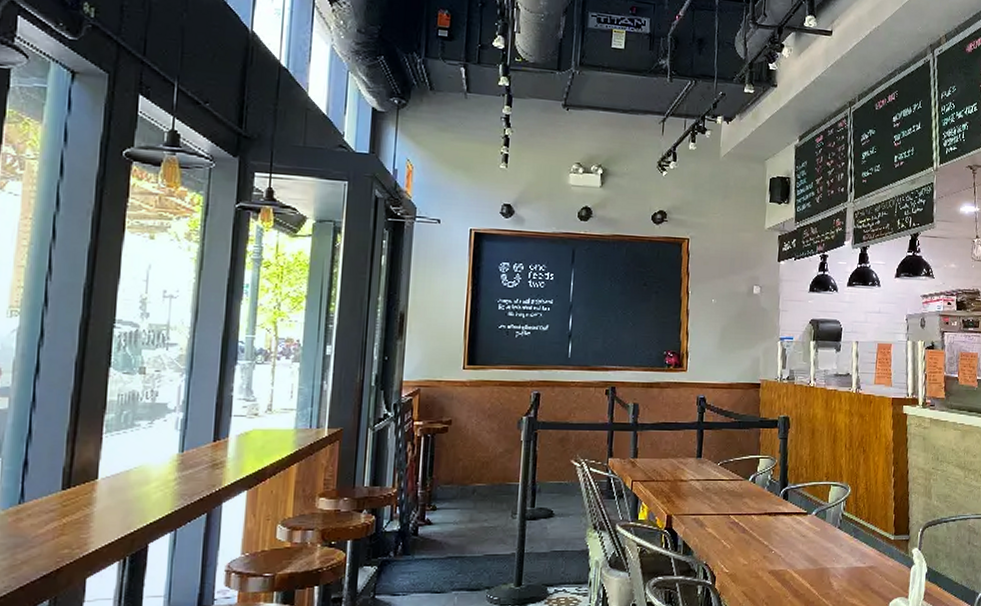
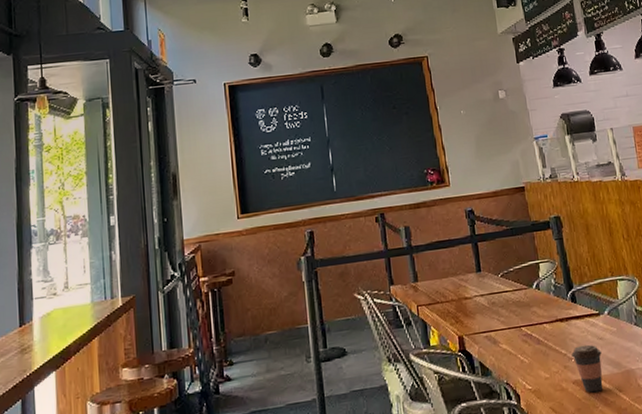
coffee cup: none [773,540,802,584] -> present [571,344,603,393]

